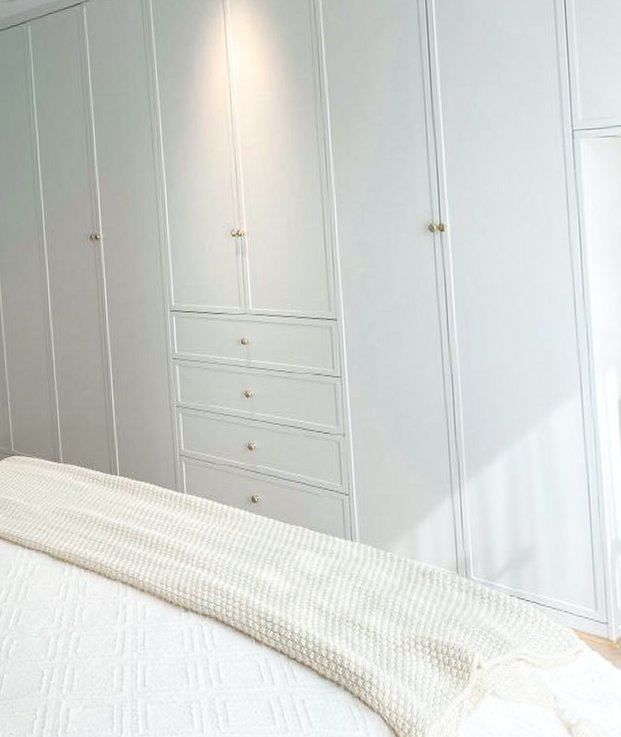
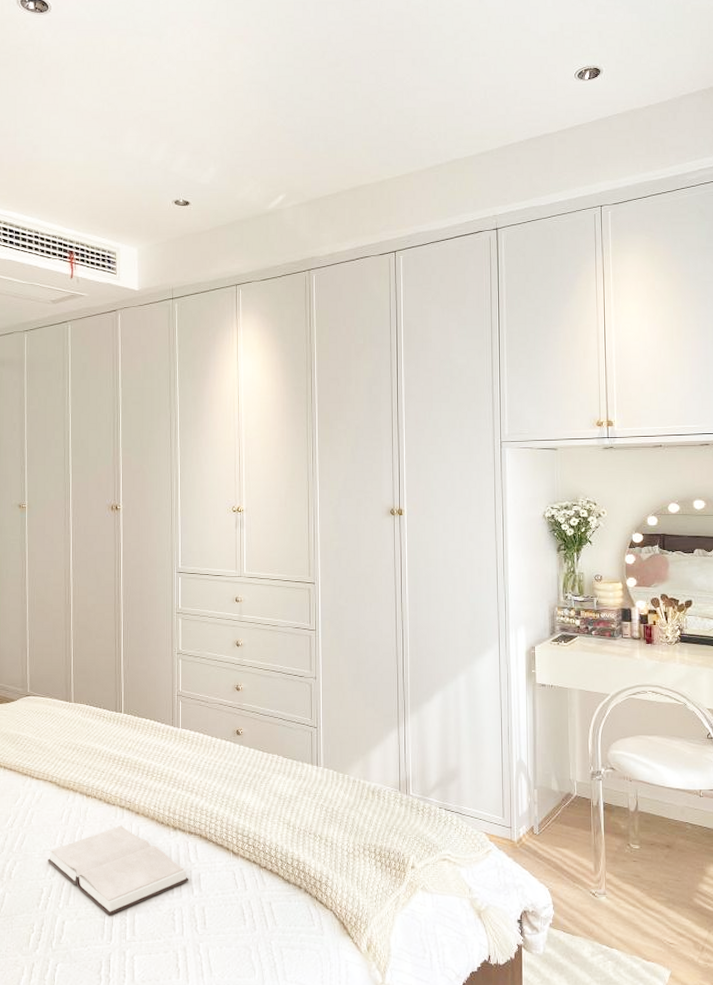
hardback book: none [46,604,206,705] -> present [48,825,189,916]

